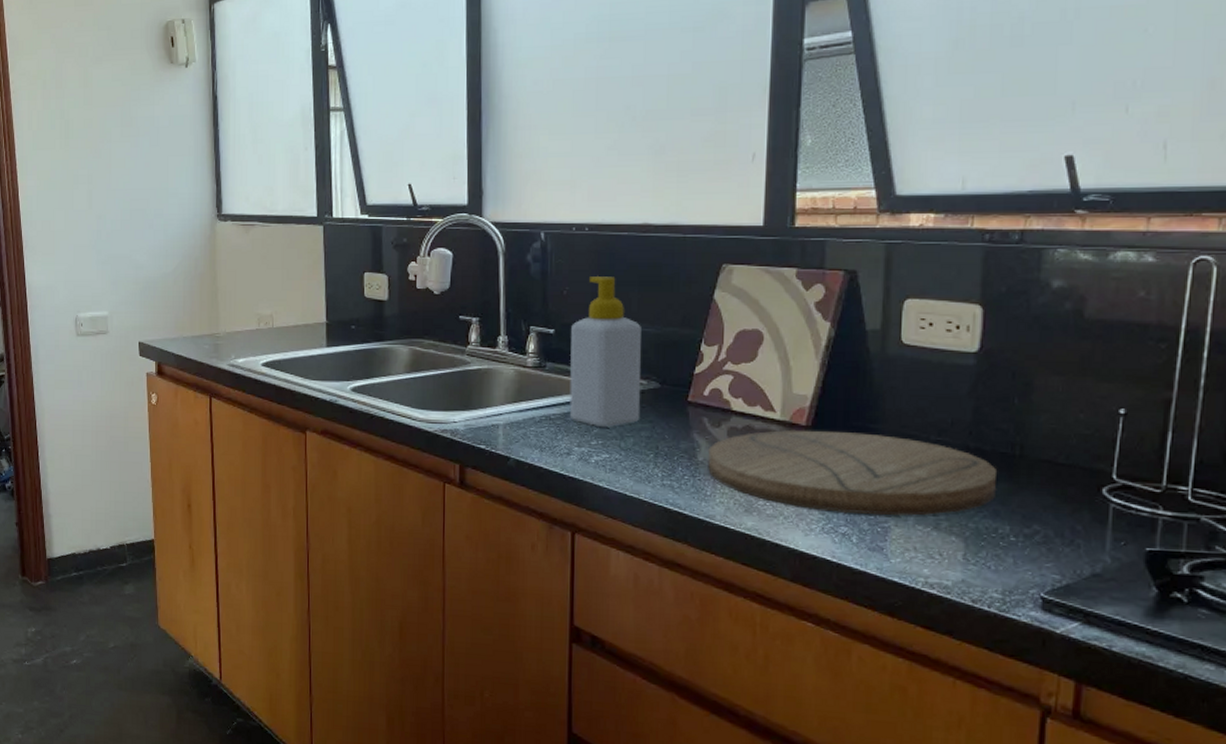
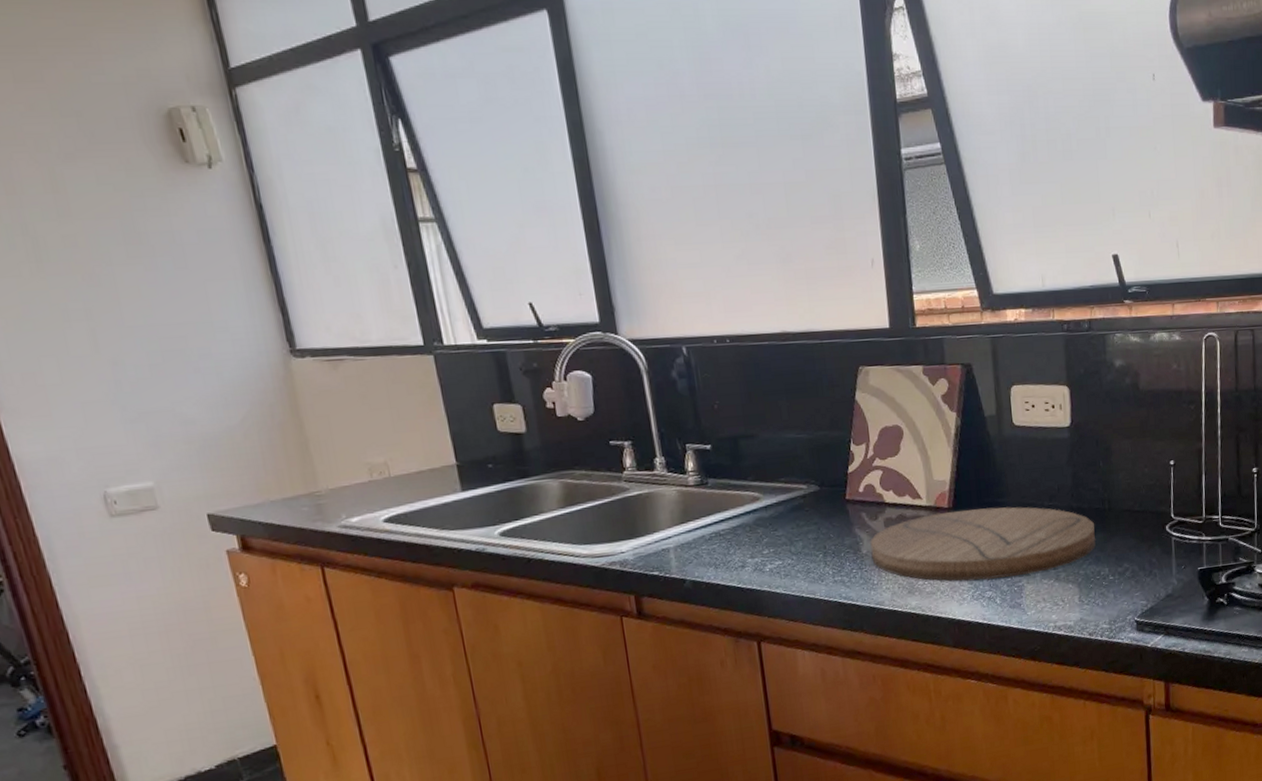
soap bottle: present [569,276,641,427] -> none [727,386,806,536]

